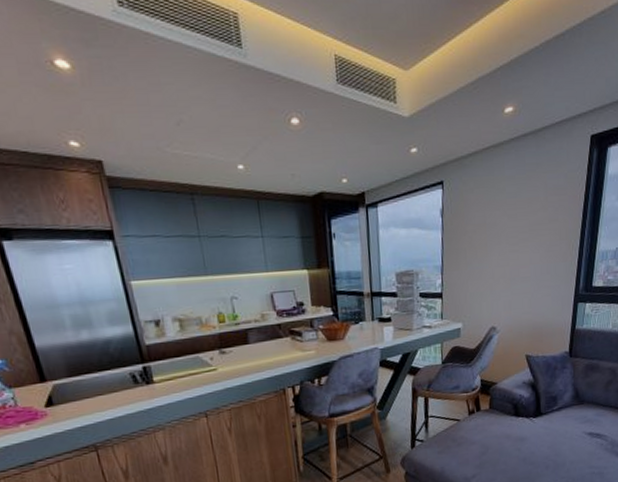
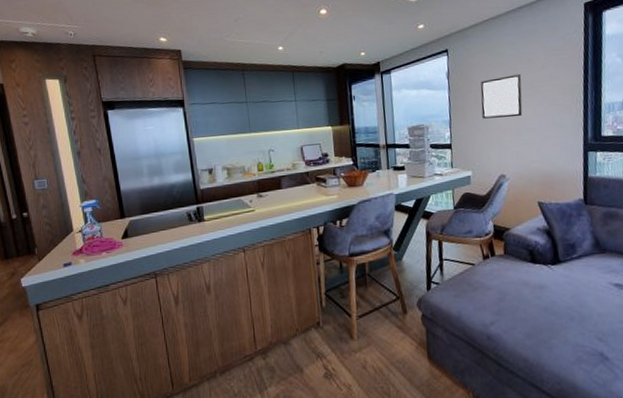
wall art: none [476,214,520,265] -> present [480,73,523,119]

